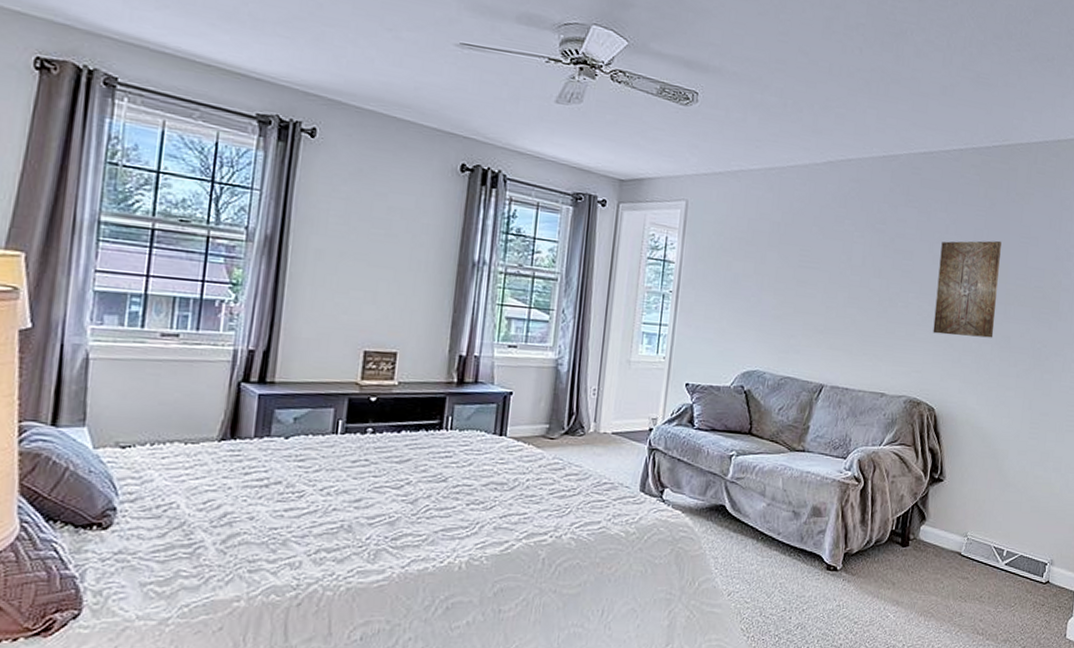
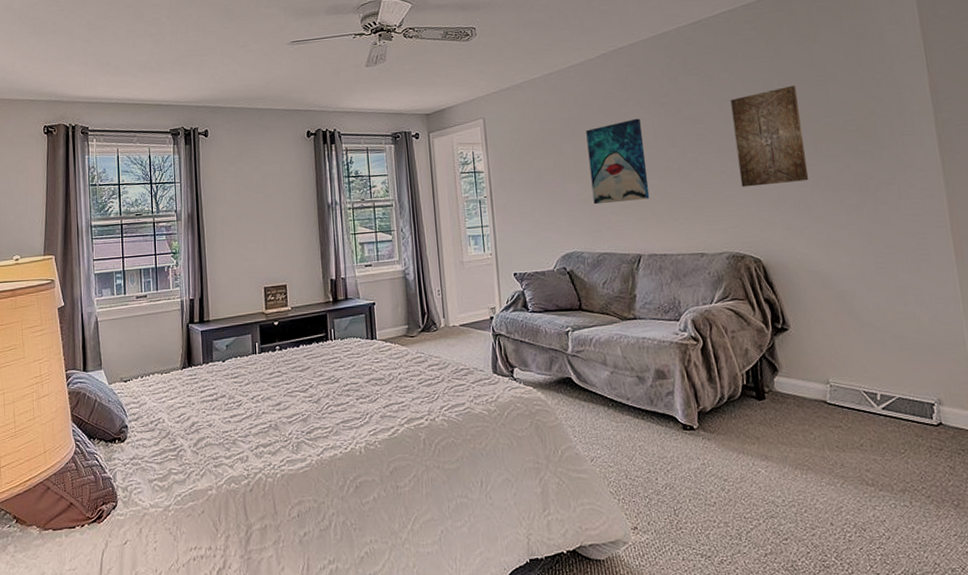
wall art: none [787,239,853,328] -> present [586,118,650,205]

